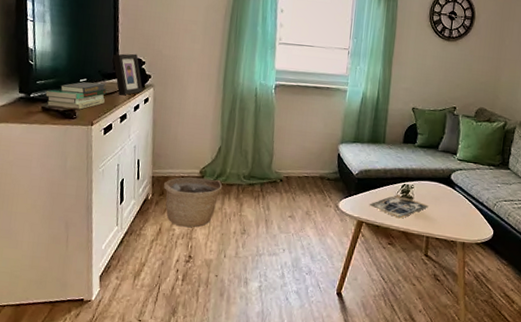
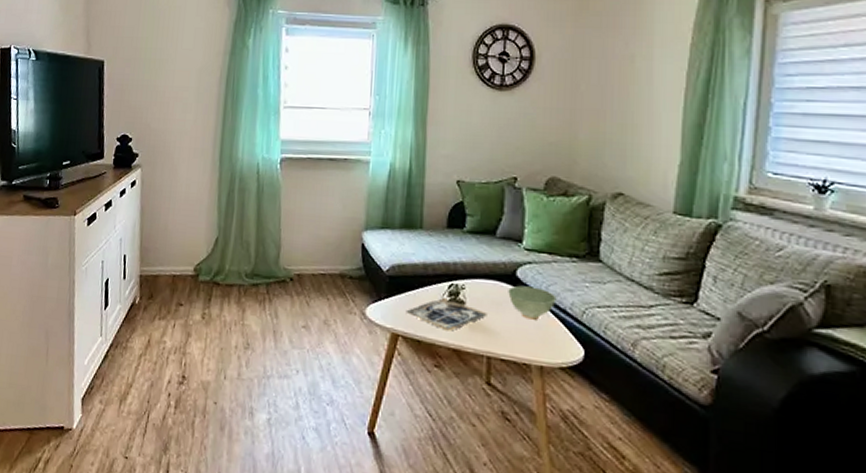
books: present [45,82,107,110] -> none [27,165,91,198]
picture frame: present [113,53,143,95] -> none [97,129,130,179]
basket: present [164,177,223,227] -> none [153,276,221,339]
bowl: none [444,185,478,210] -> present [508,285,557,320]

